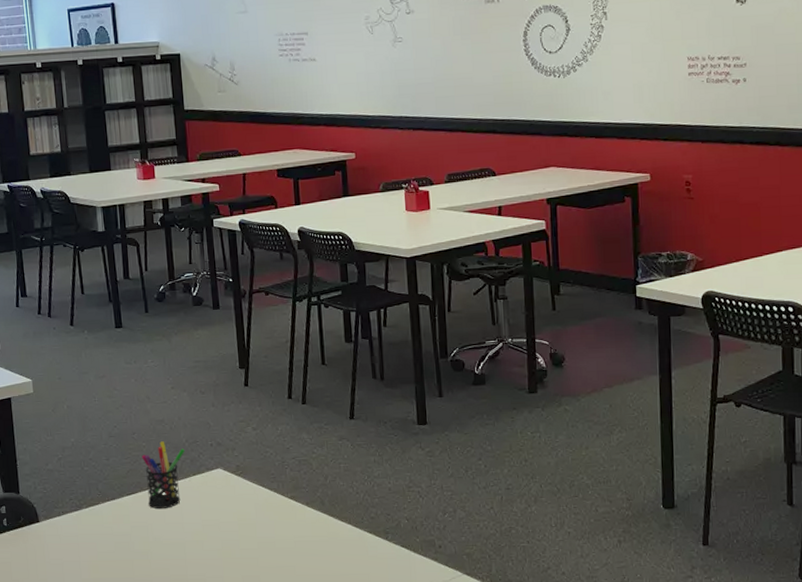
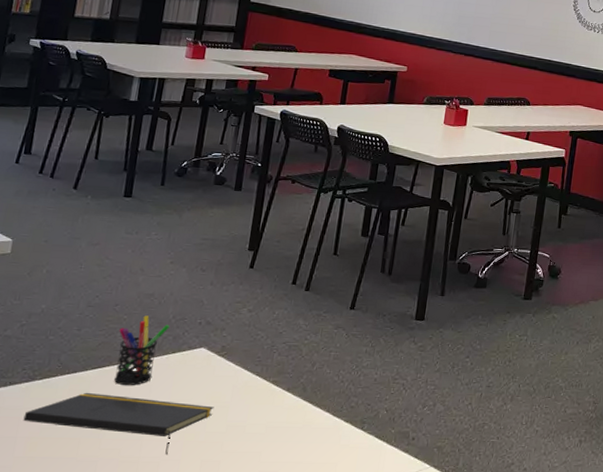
notepad: none [81,517,243,573] -> present [23,392,214,456]

